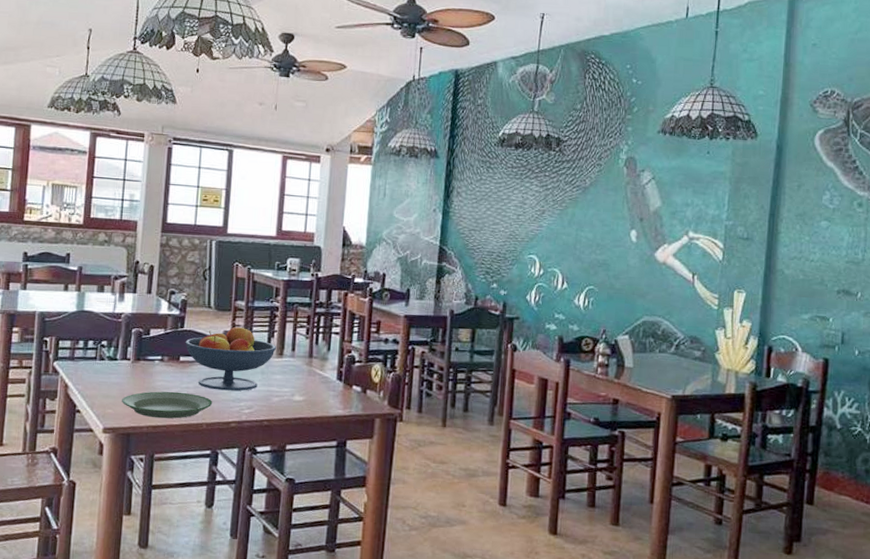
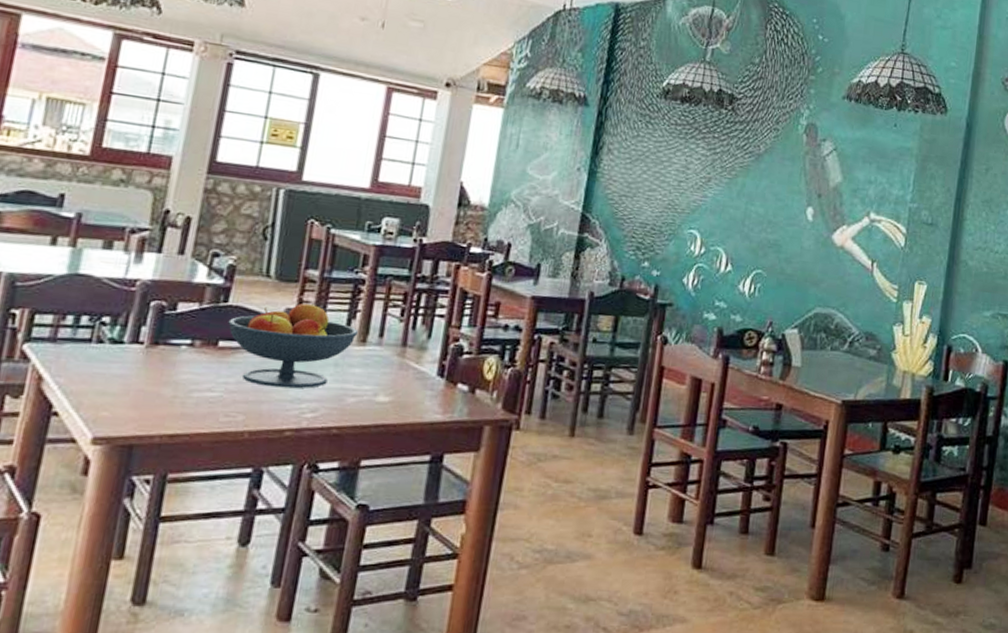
plate: present [122,391,213,419] -> none [125,387,262,425]

